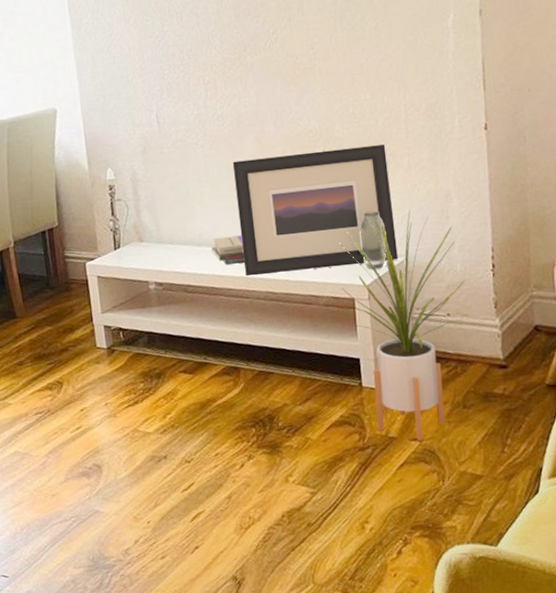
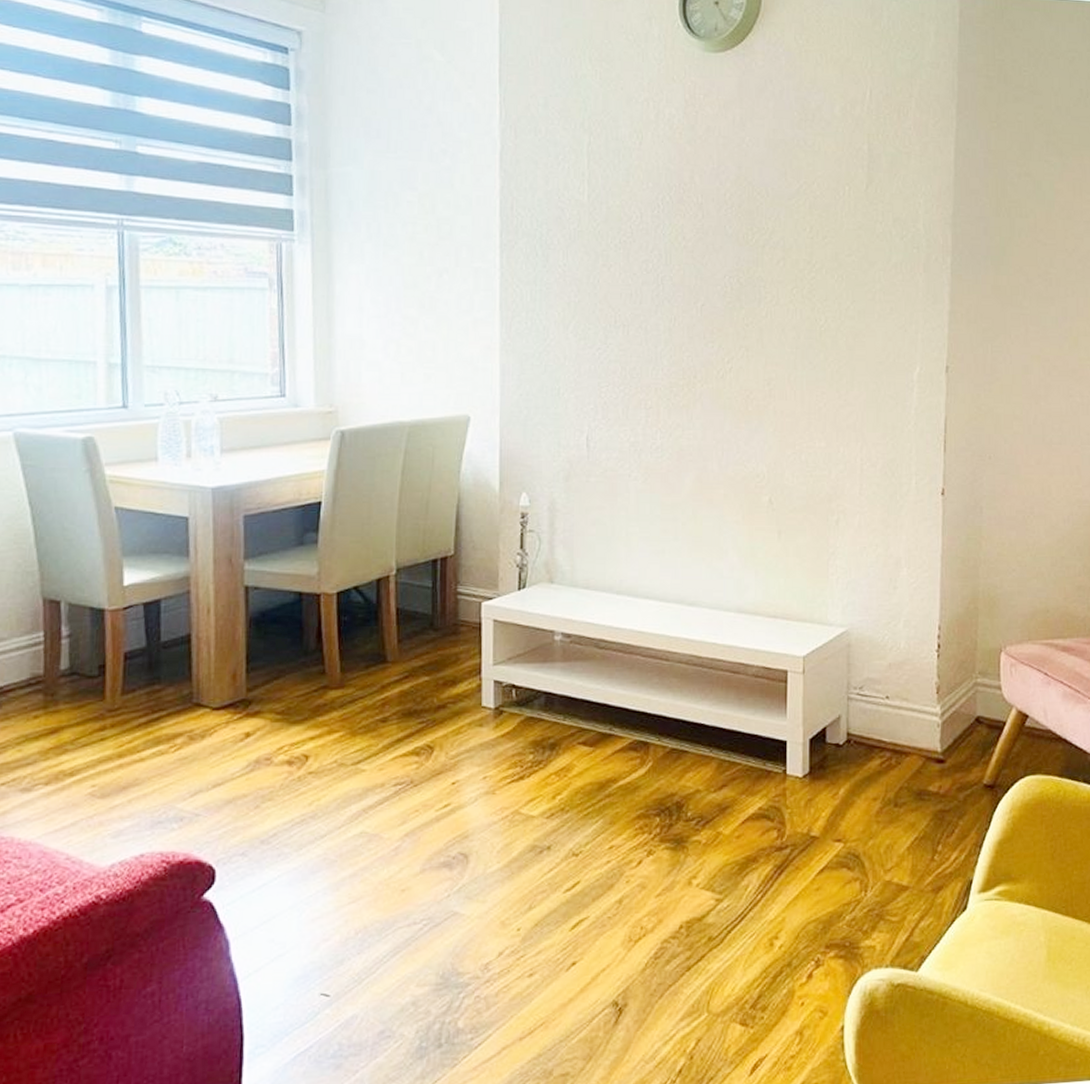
books: present [210,235,245,266] -> none [631,586,669,620]
picture frame: present [232,144,398,277] -> none [667,499,839,635]
house plant: present [339,209,468,441] -> none [774,574,908,842]
vase: present [359,210,387,270] -> none [799,572,829,640]

